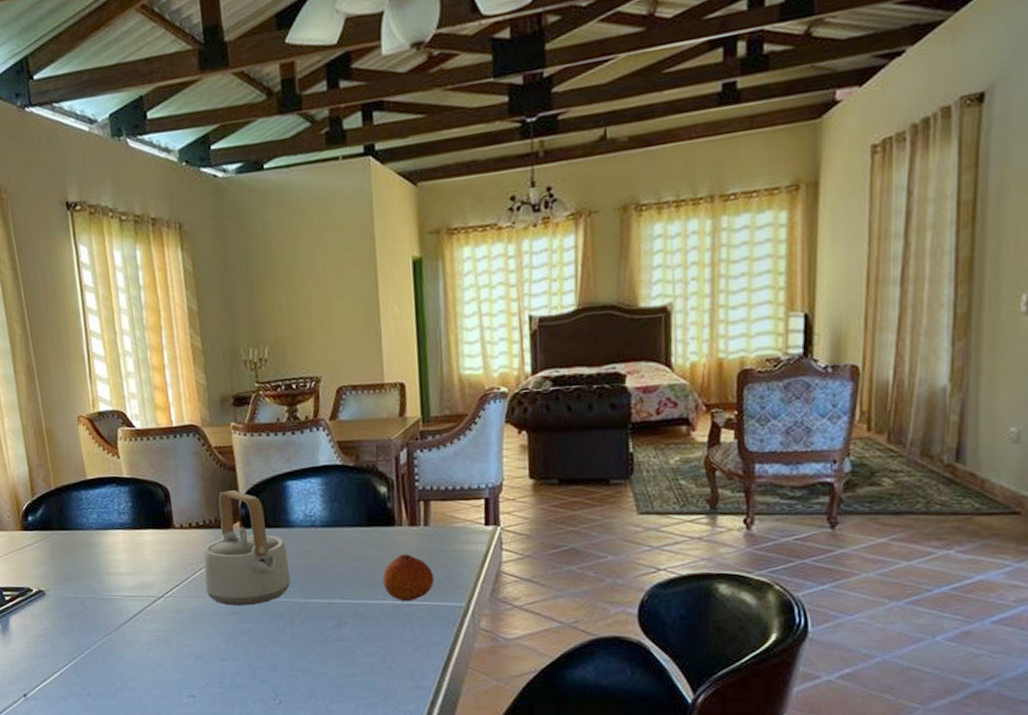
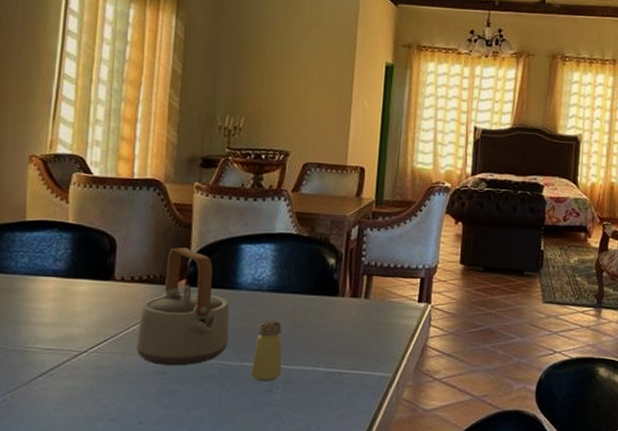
saltshaker: none [317,556,349,617] -> present [251,321,282,382]
fruit: present [382,554,435,601] -> none [319,323,368,369]

